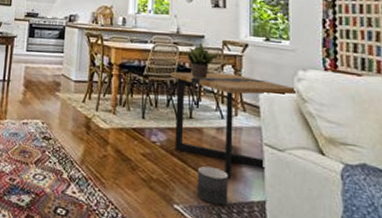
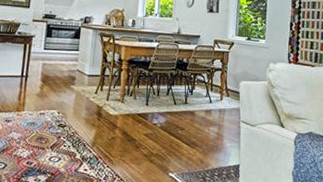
side table: present [170,71,299,179] -> none [171,65,269,150]
potted plant: present [186,44,219,78] -> none [184,42,211,71]
planter: present [197,166,228,206] -> none [188,141,213,172]

